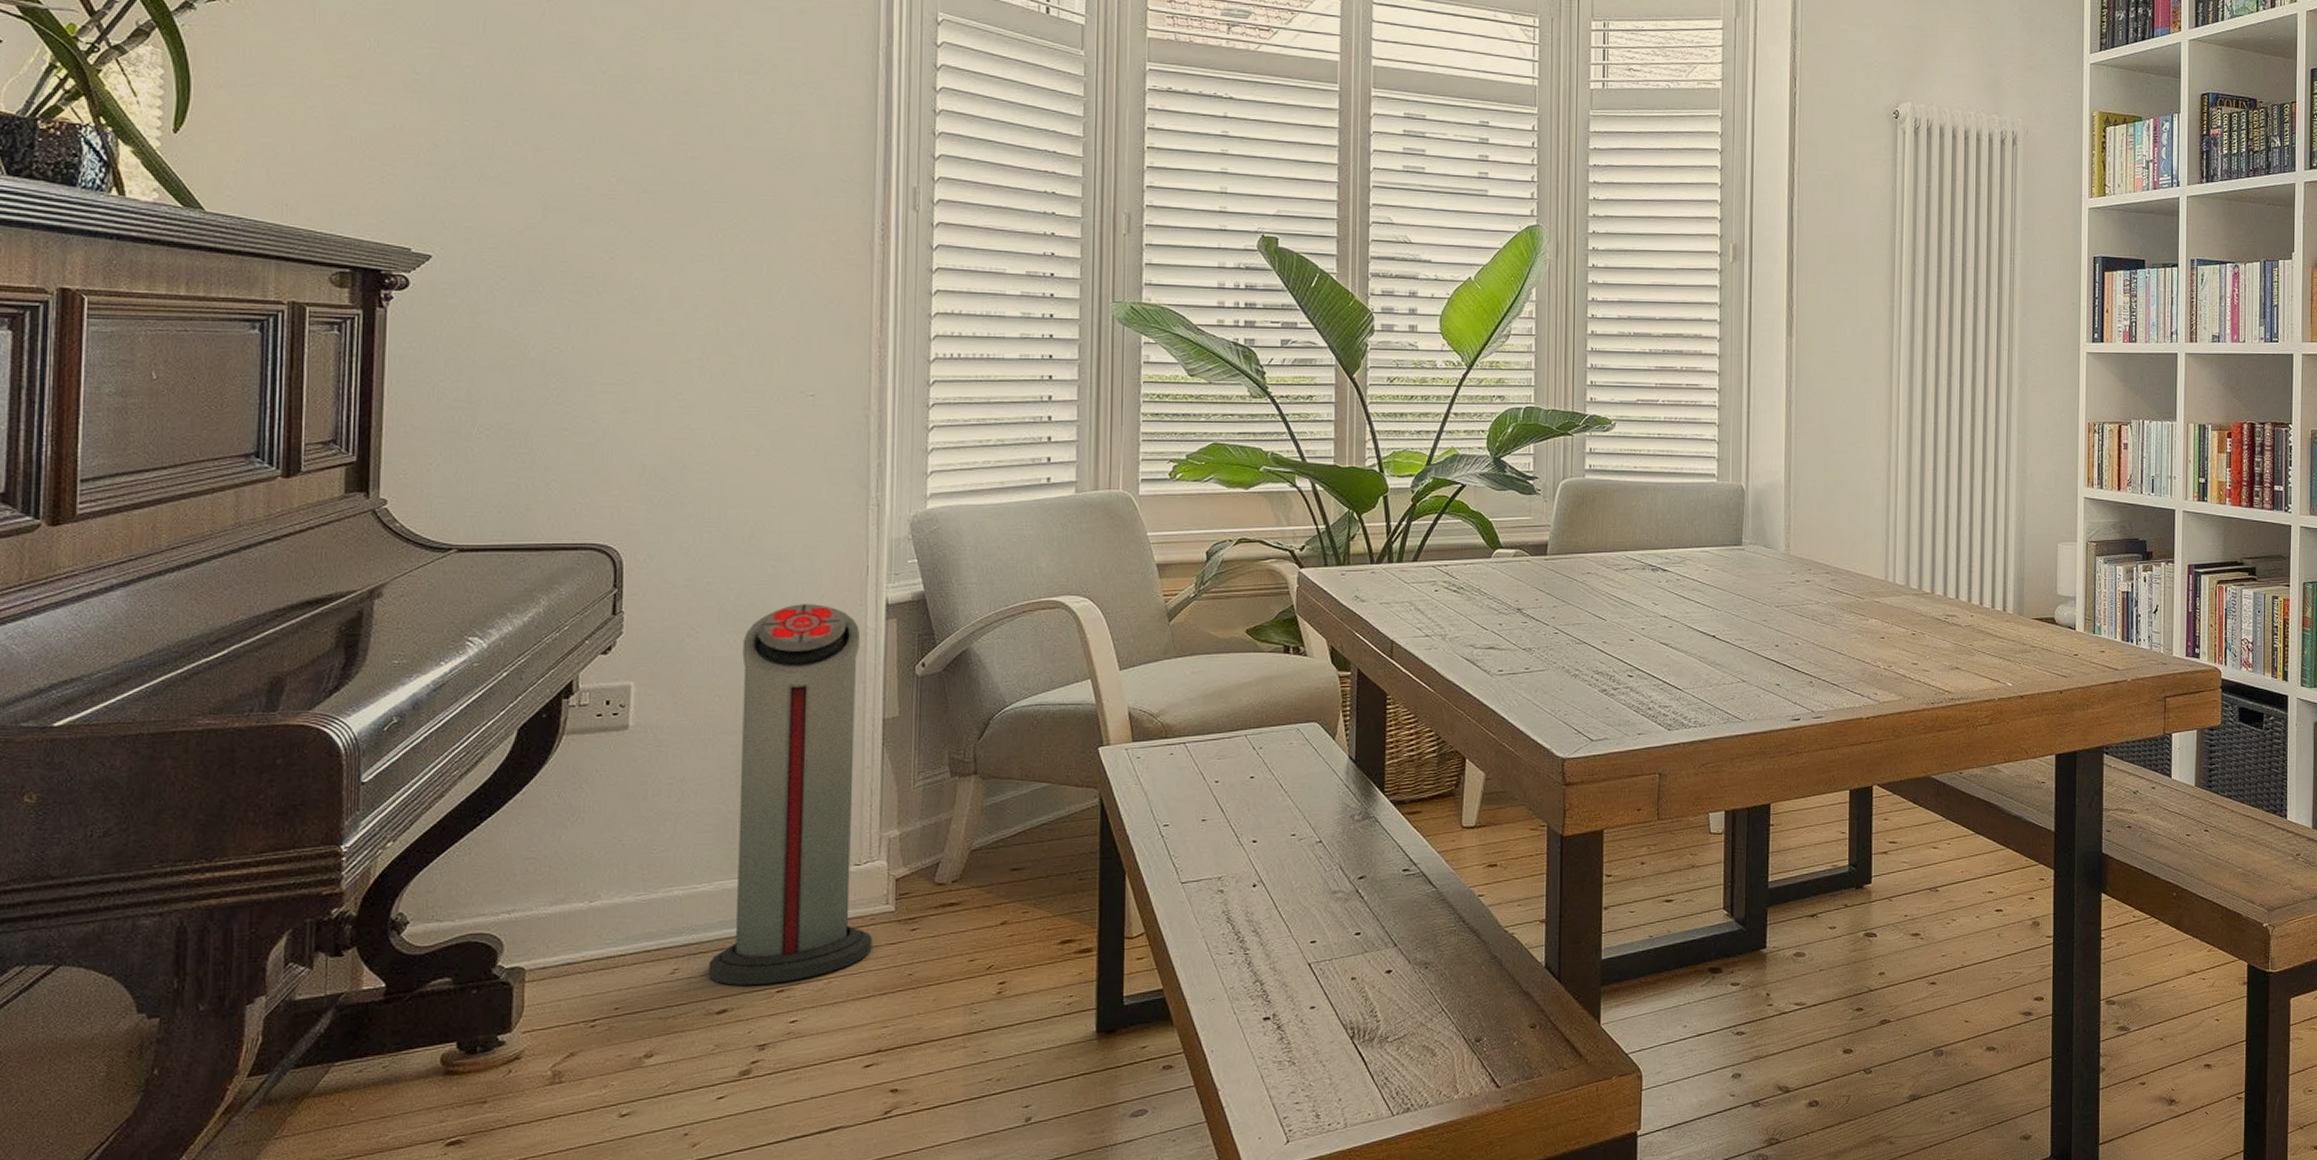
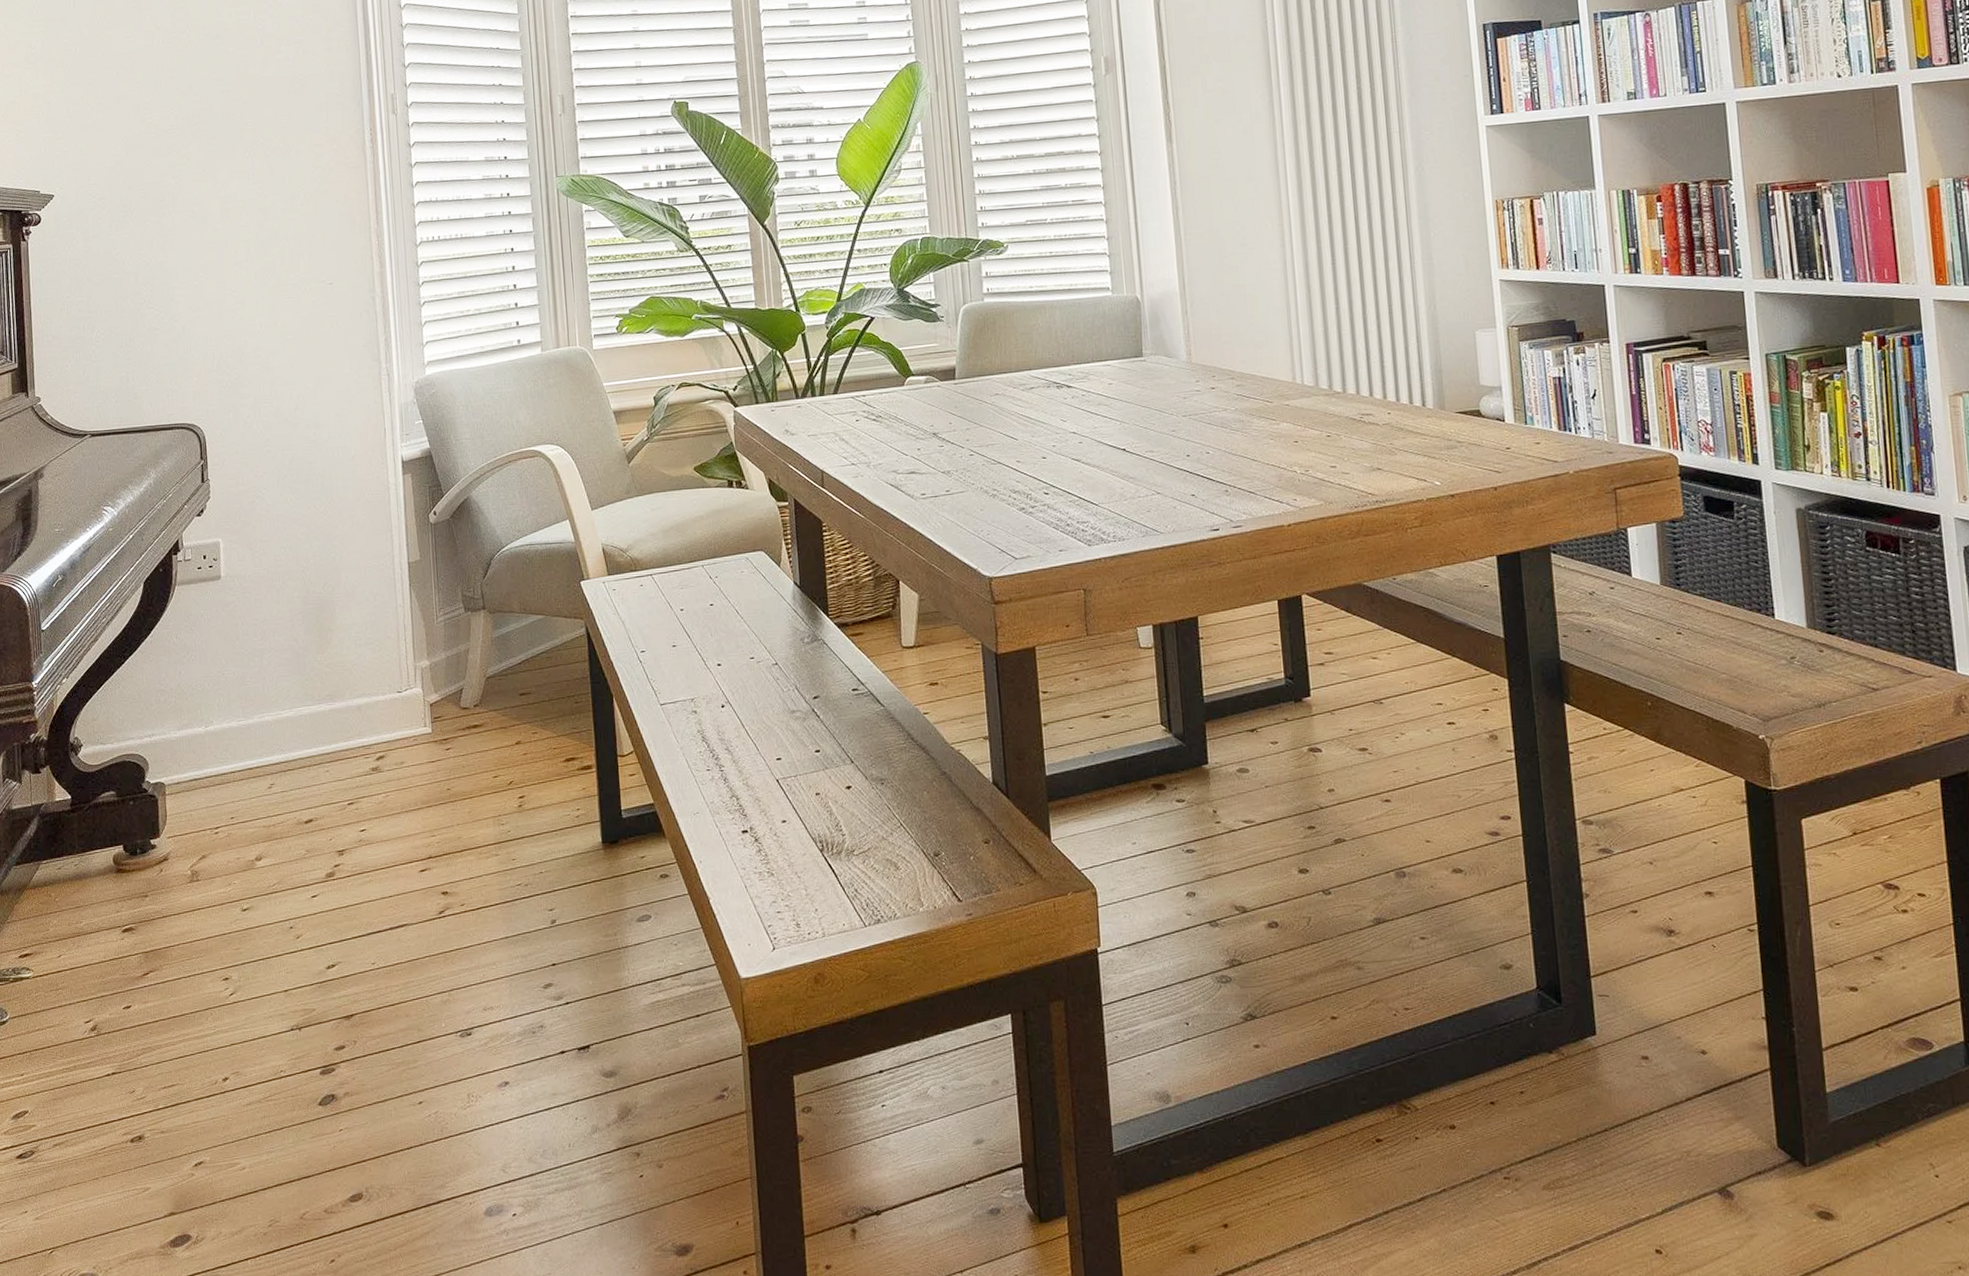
air purifier: present [708,604,872,986] -> none [295,464,417,799]

